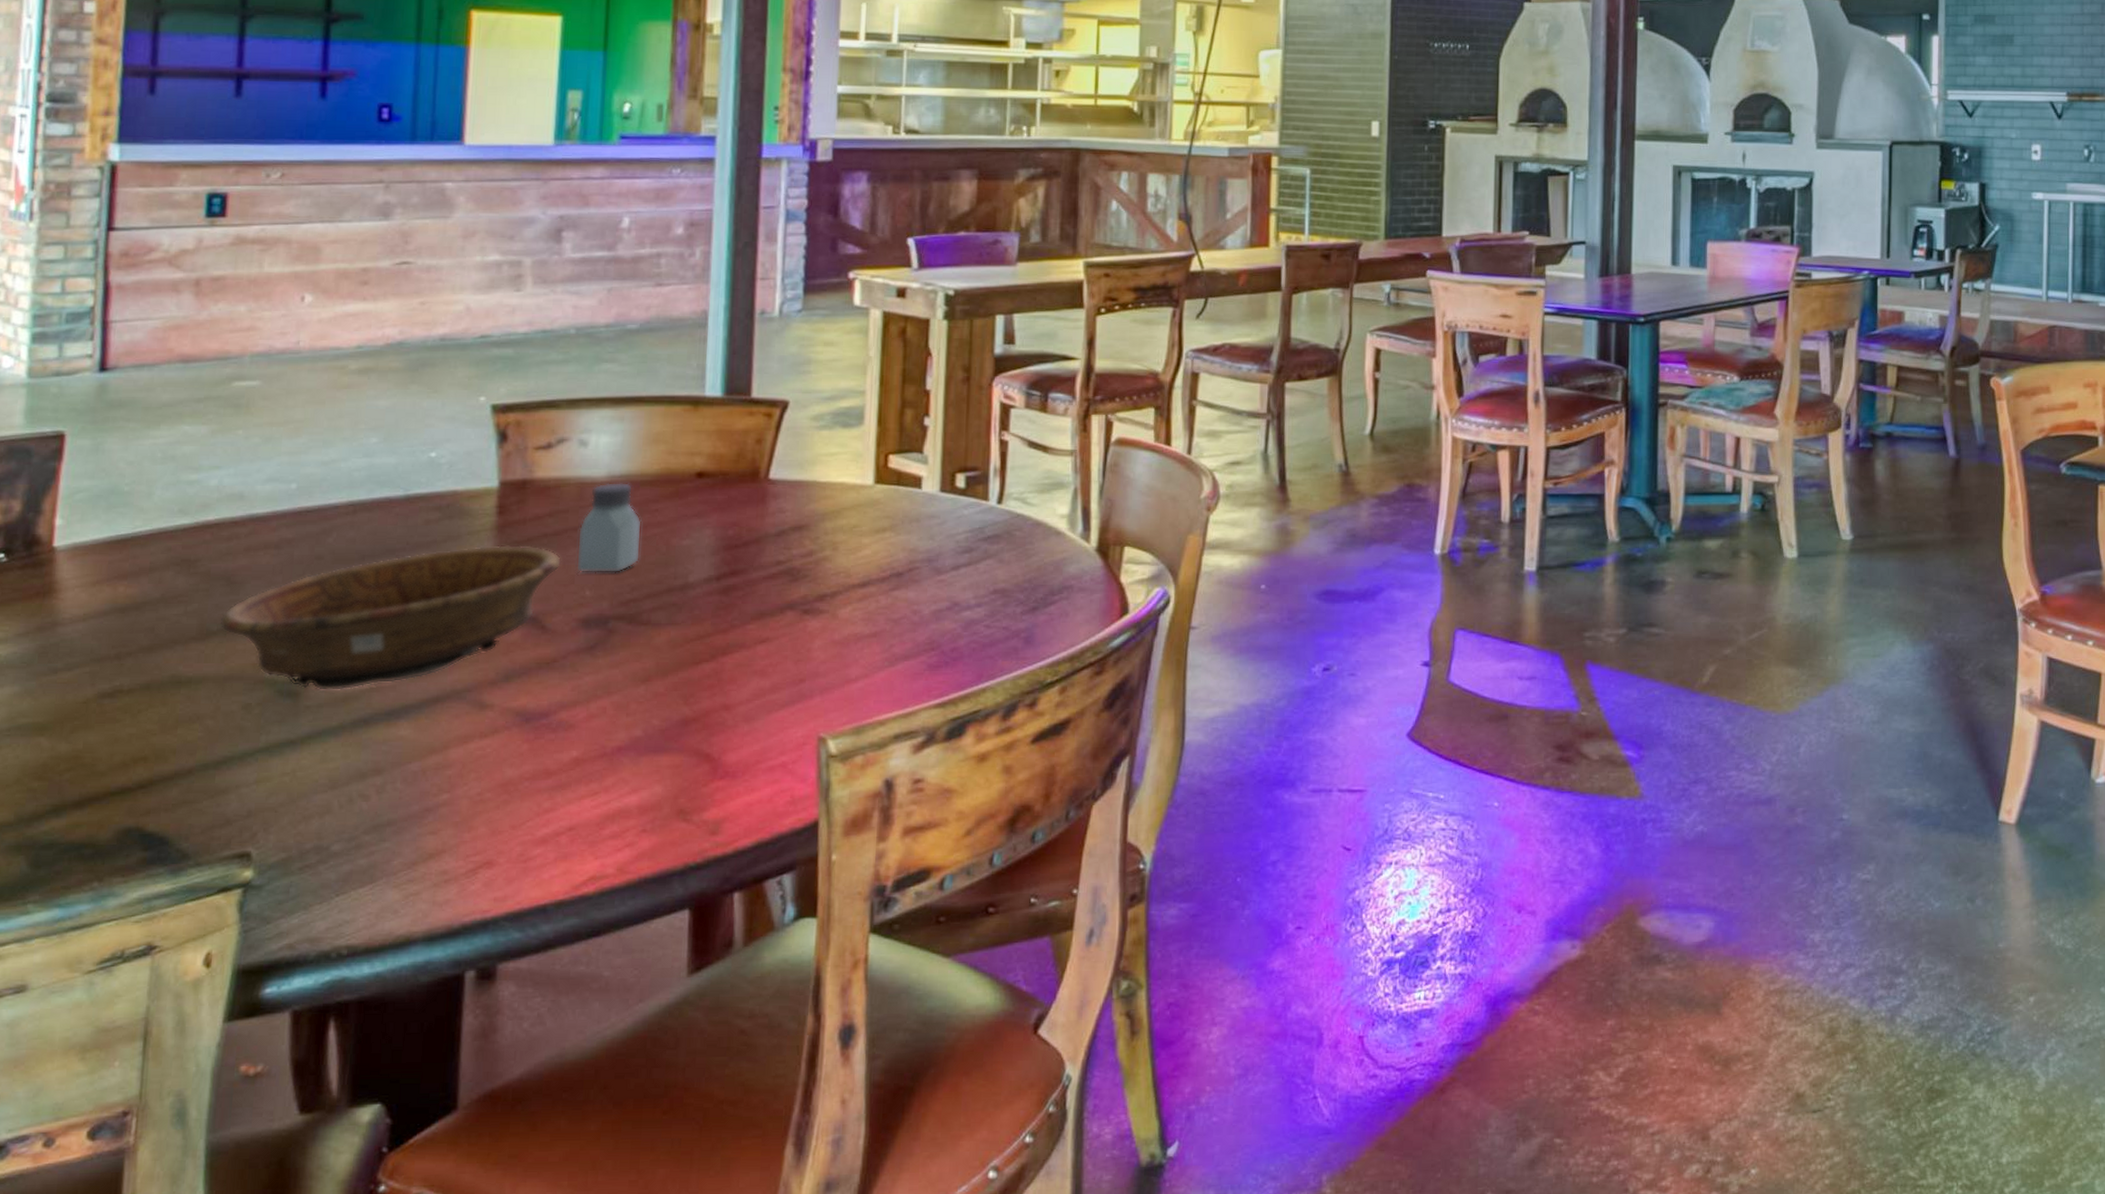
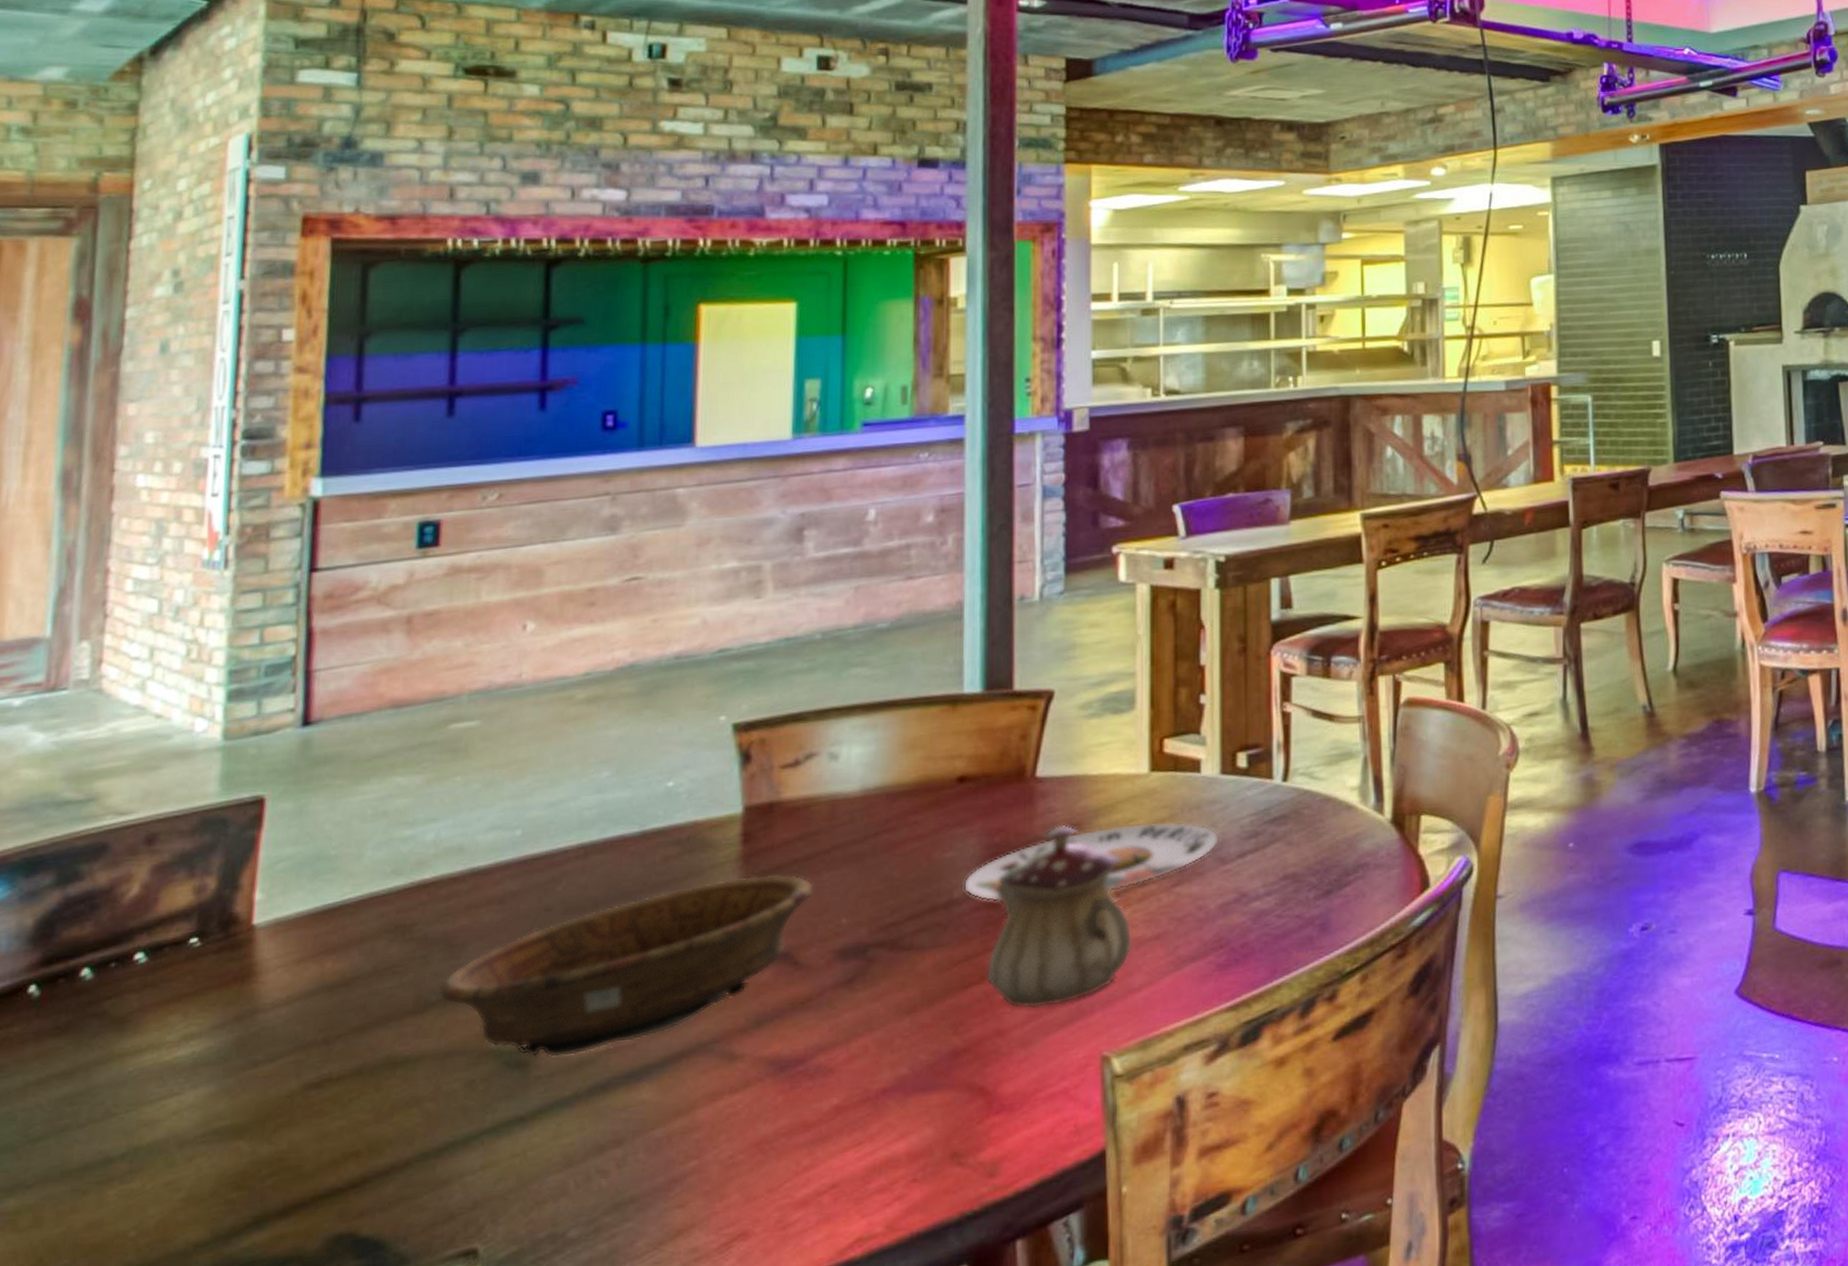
saltshaker: present [576,482,642,573] -> none [830,794,901,900]
plate: none [698,531,935,591] -> present [963,822,1219,903]
teapot: none [715,524,852,689] -> present [985,824,1133,1009]

